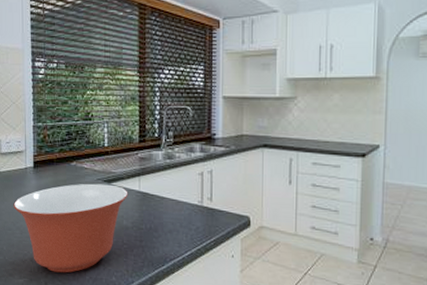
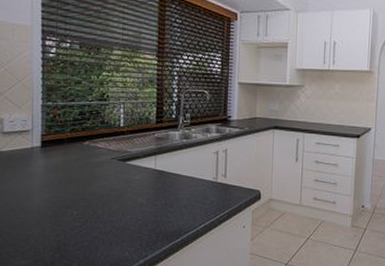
mixing bowl: present [13,183,128,273] -> none [16,162,144,252]

